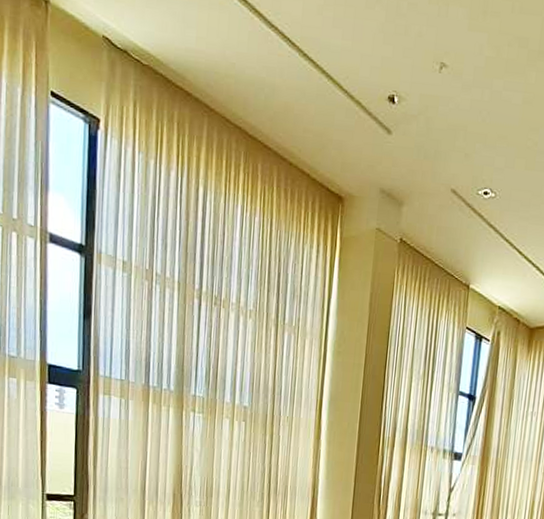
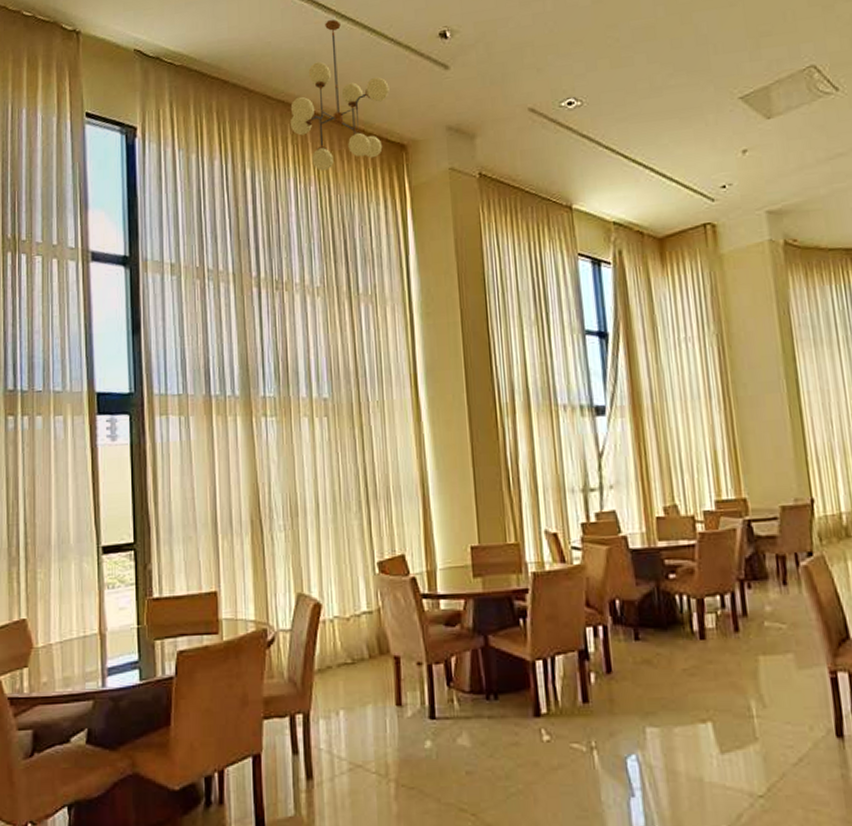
chandelier: none [243,56,337,206] -> present [290,19,389,172]

